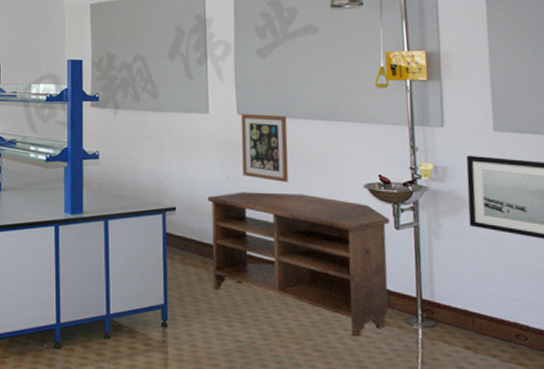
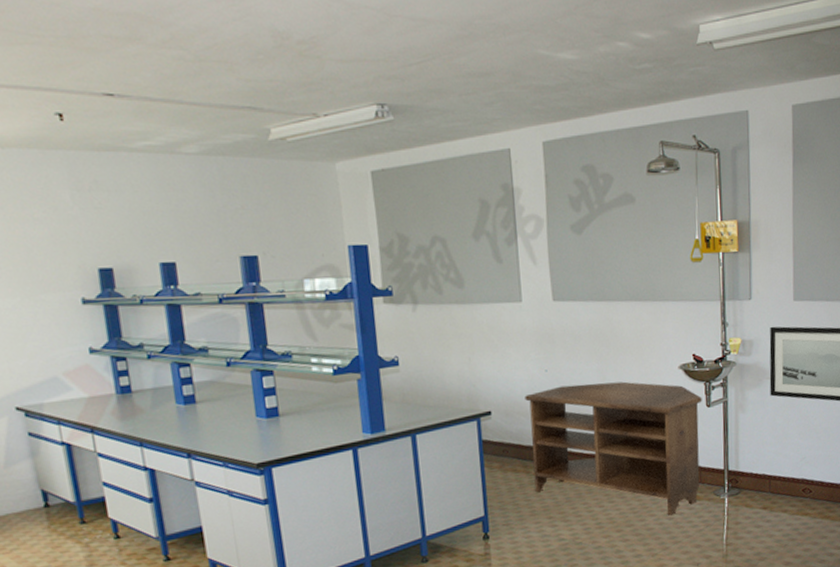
wall art: present [240,113,289,183] -> none [556,298,607,372]

